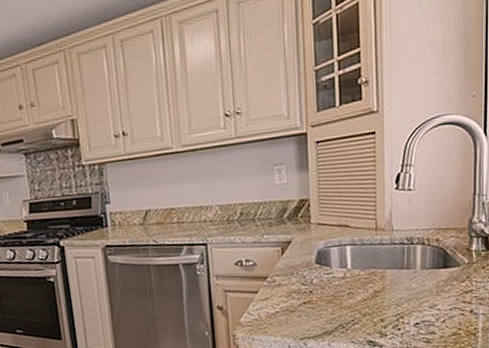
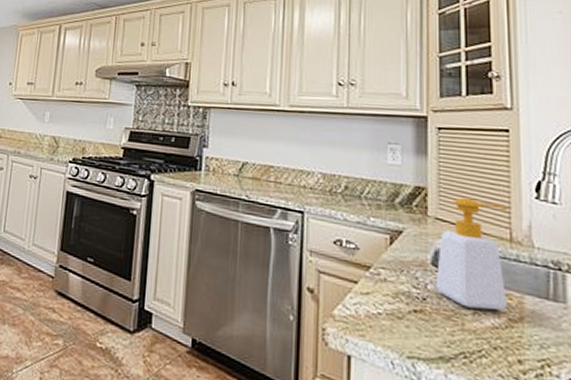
soap bottle: none [319,200,375,291] -> present [435,197,509,310]

